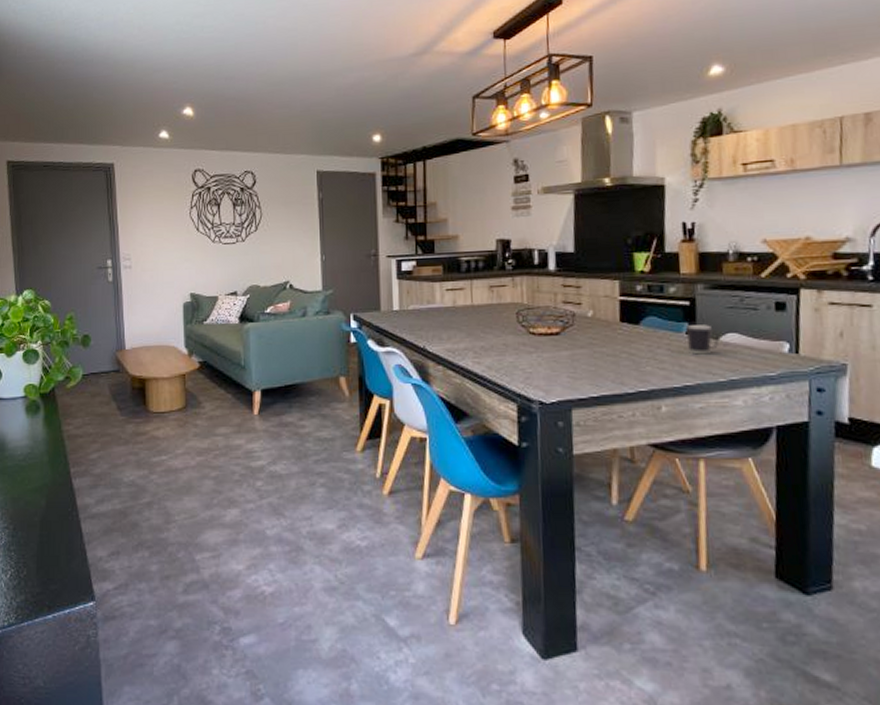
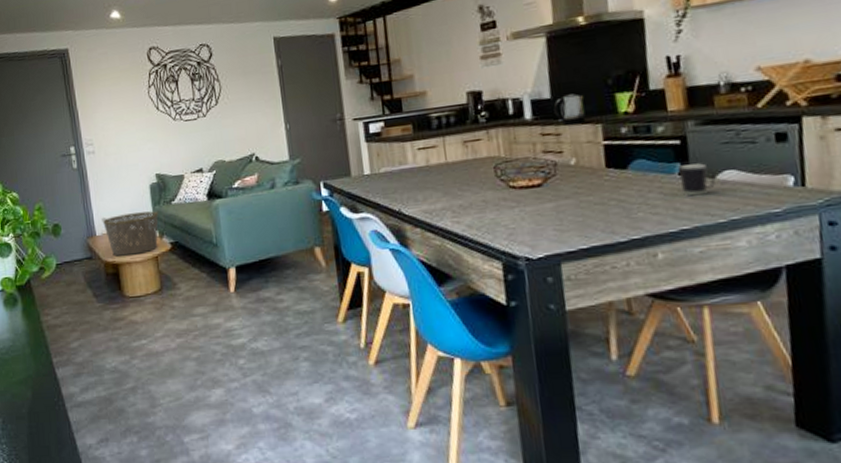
basket: none [132,329,190,371] -> present [102,210,159,256]
kettle: none [576,250,605,280] -> present [553,93,586,126]

